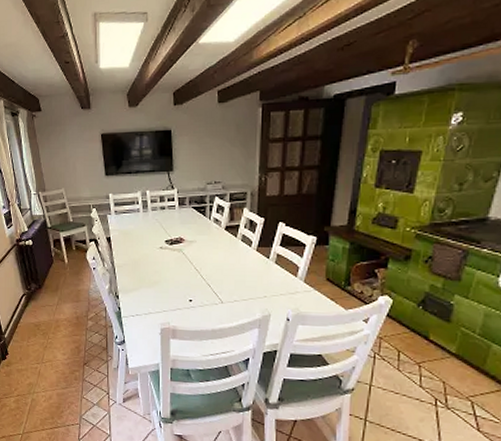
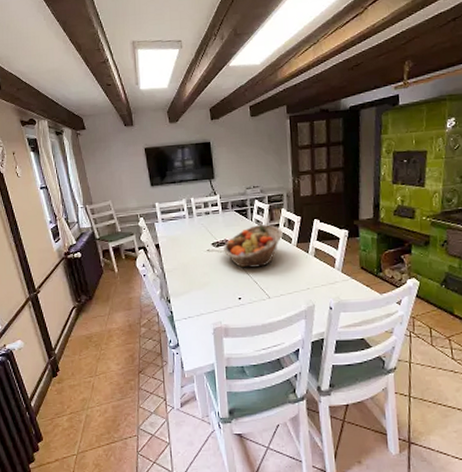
fruit basket: none [178,223,243,270] -> present [224,224,283,268]

